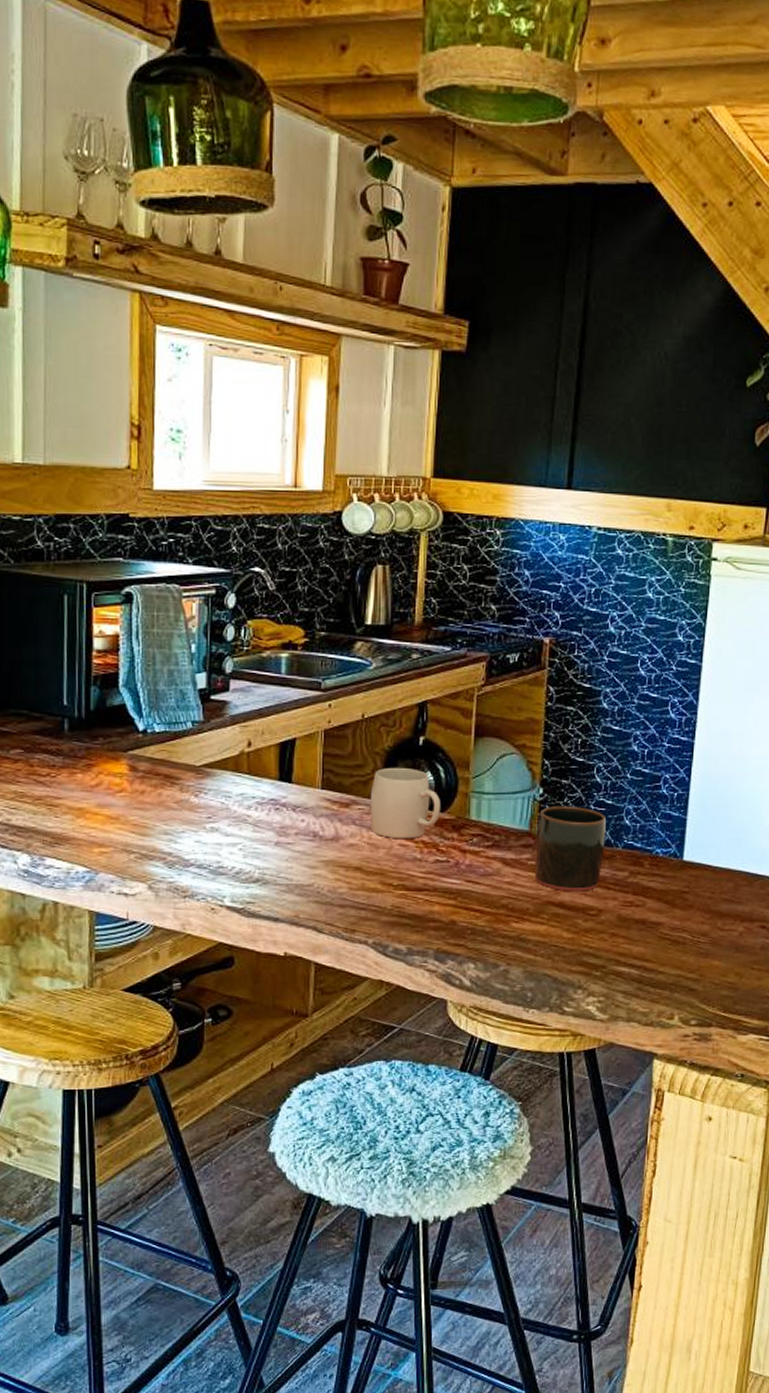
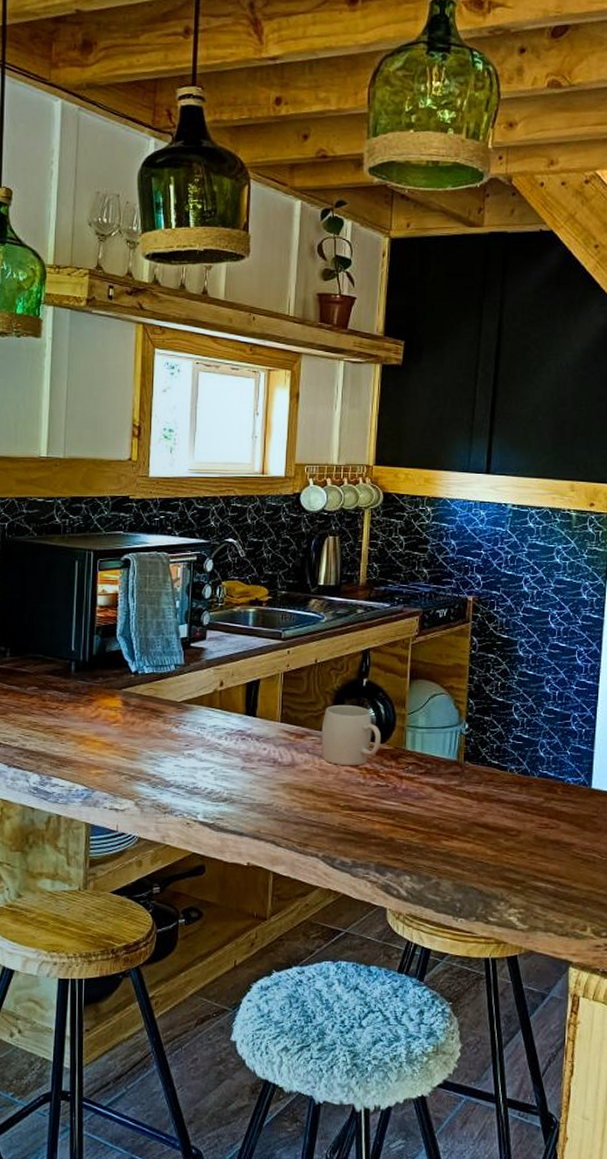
mug: present [534,806,606,892] -> none [462,739,523,815]

